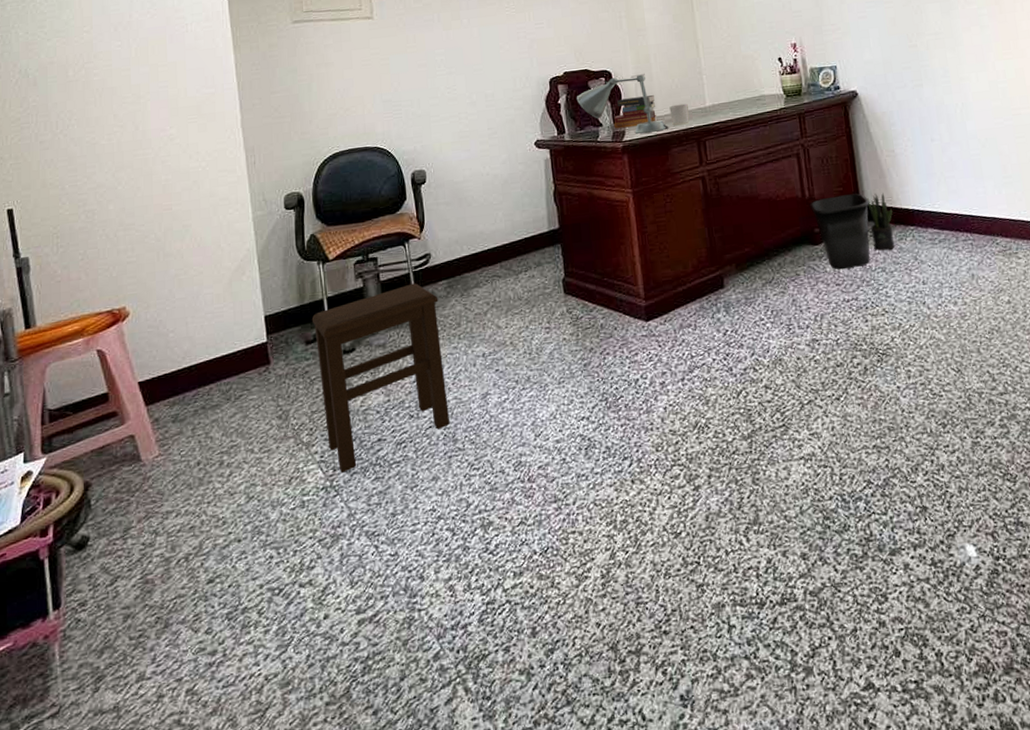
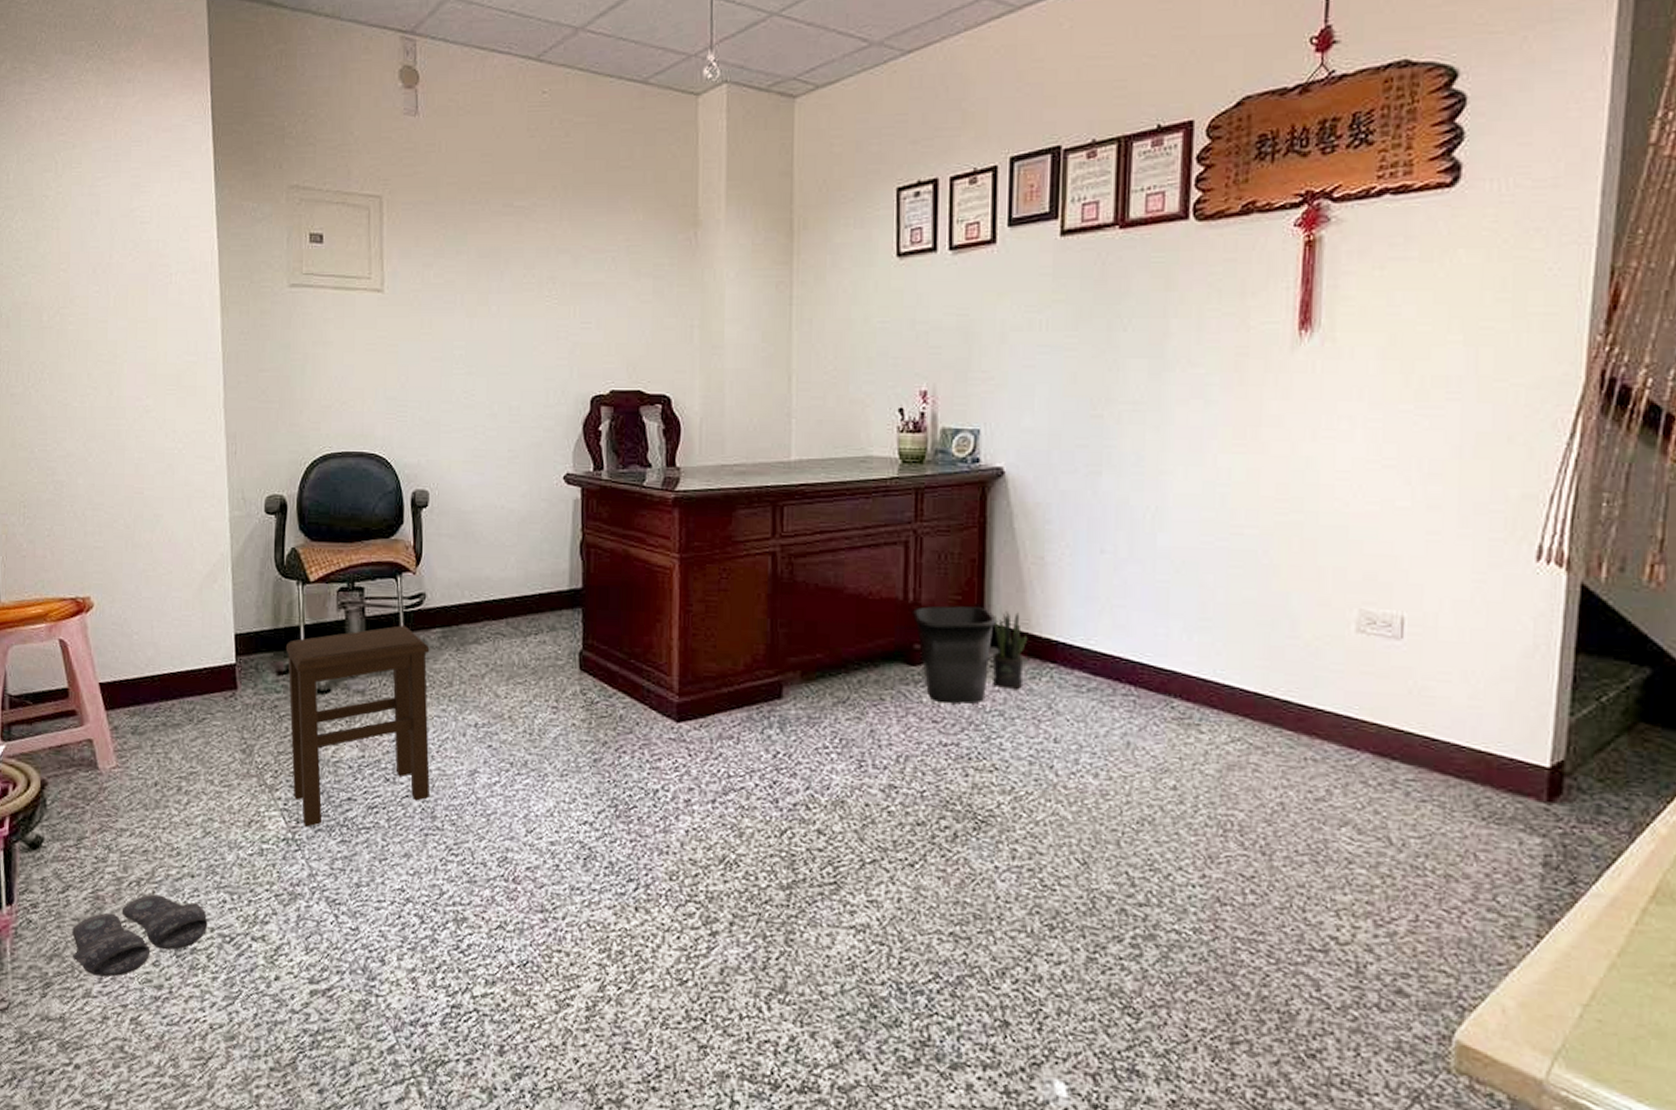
slippers: none [123,564,257,658] -> present [72,894,208,977]
desk lamp: present [576,73,669,134] -> none [622,405,738,484]
books: present [614,95,658,129] -> none [666,435,724,474]
mug: present [669,103,690,126] -> none [741,452,766,481]

